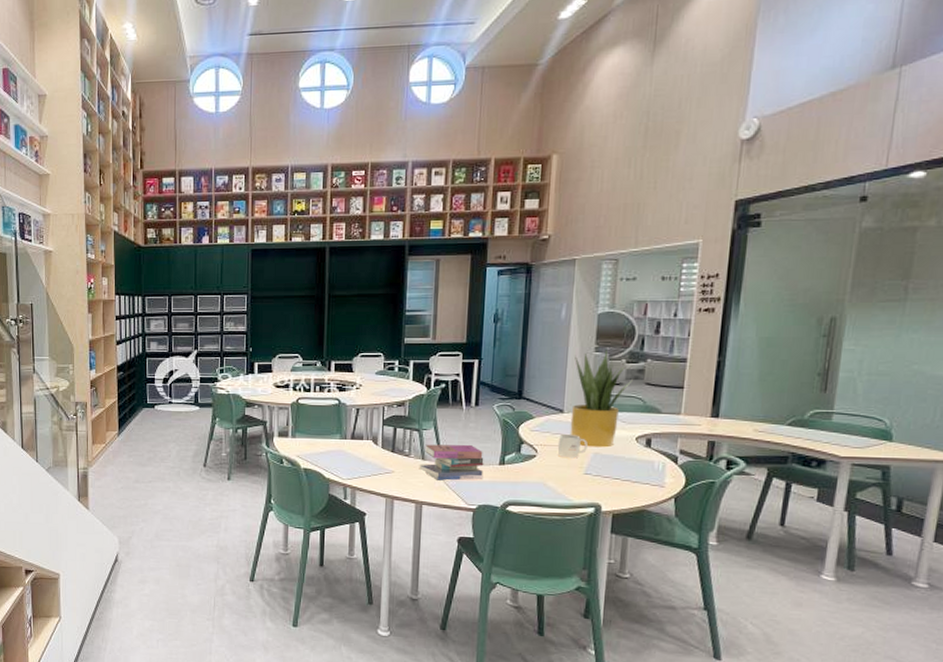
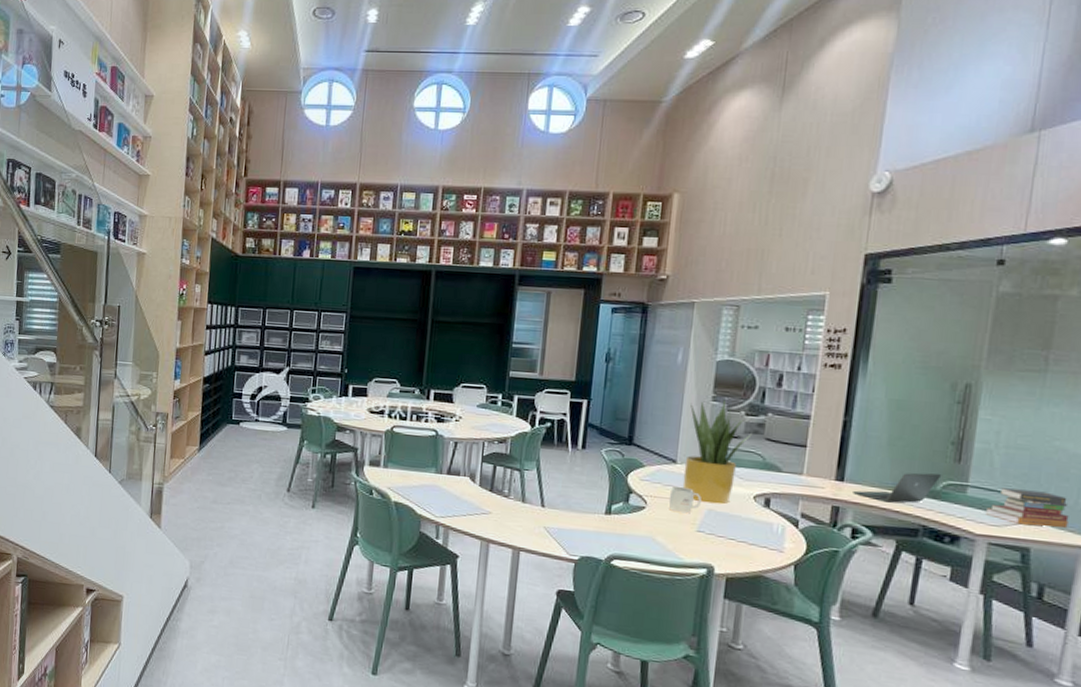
books: present [419,444,484,481] -> none [518,486,589,530]
laptop: none [727,404,809,434] -> present [853,473,942,503]
books: none [850,412,926,446] -> present [986,488,1069,528]

